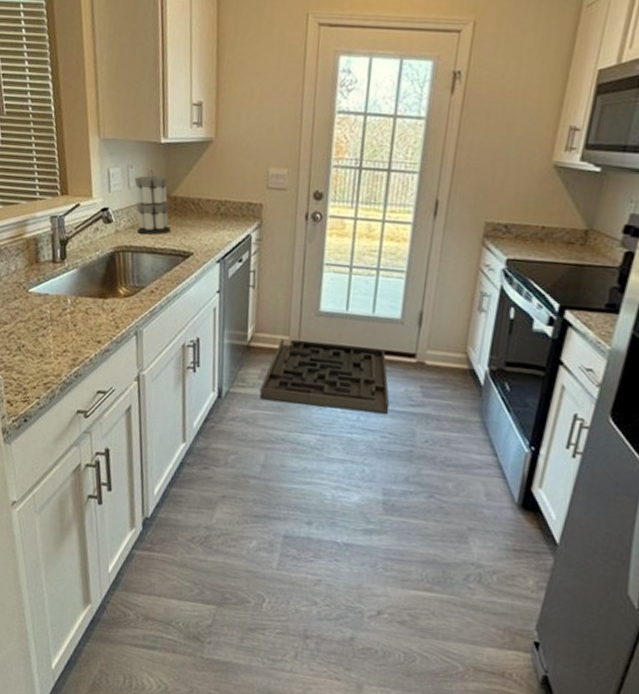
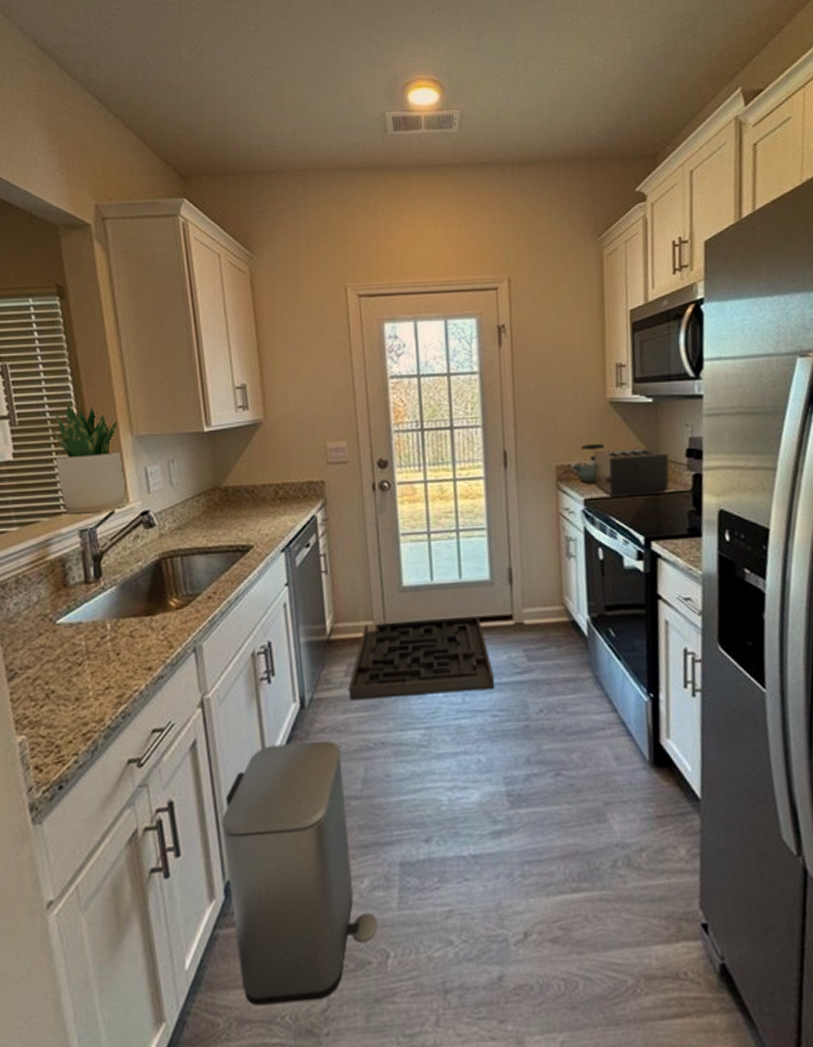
planter: none [31,102,92,203] -> present [50,404,128,515]
spice rack: present [134,168,171,236] -> none [177,460,224,535]
pedal bin: none [145,422,259,618] -> present [221,740,378,1006]
kettle: none [500,205,541,245] -> present [571,444,607,484]
toaster: none [521,214,604,266] -> present [594,448,669,498]

